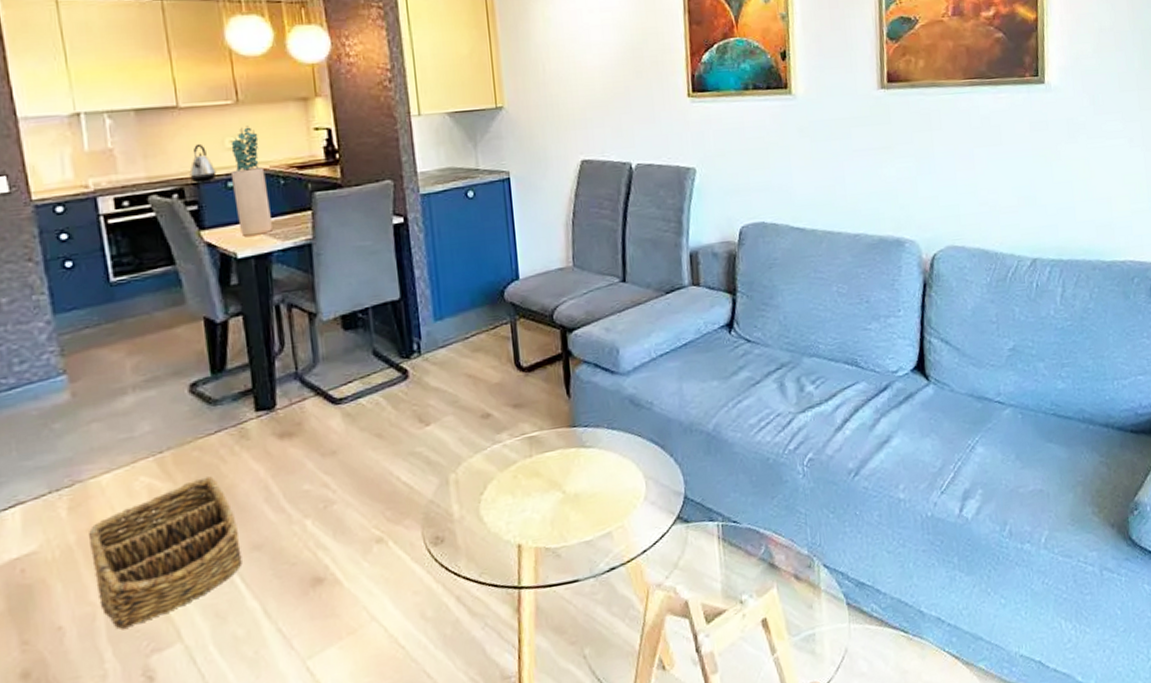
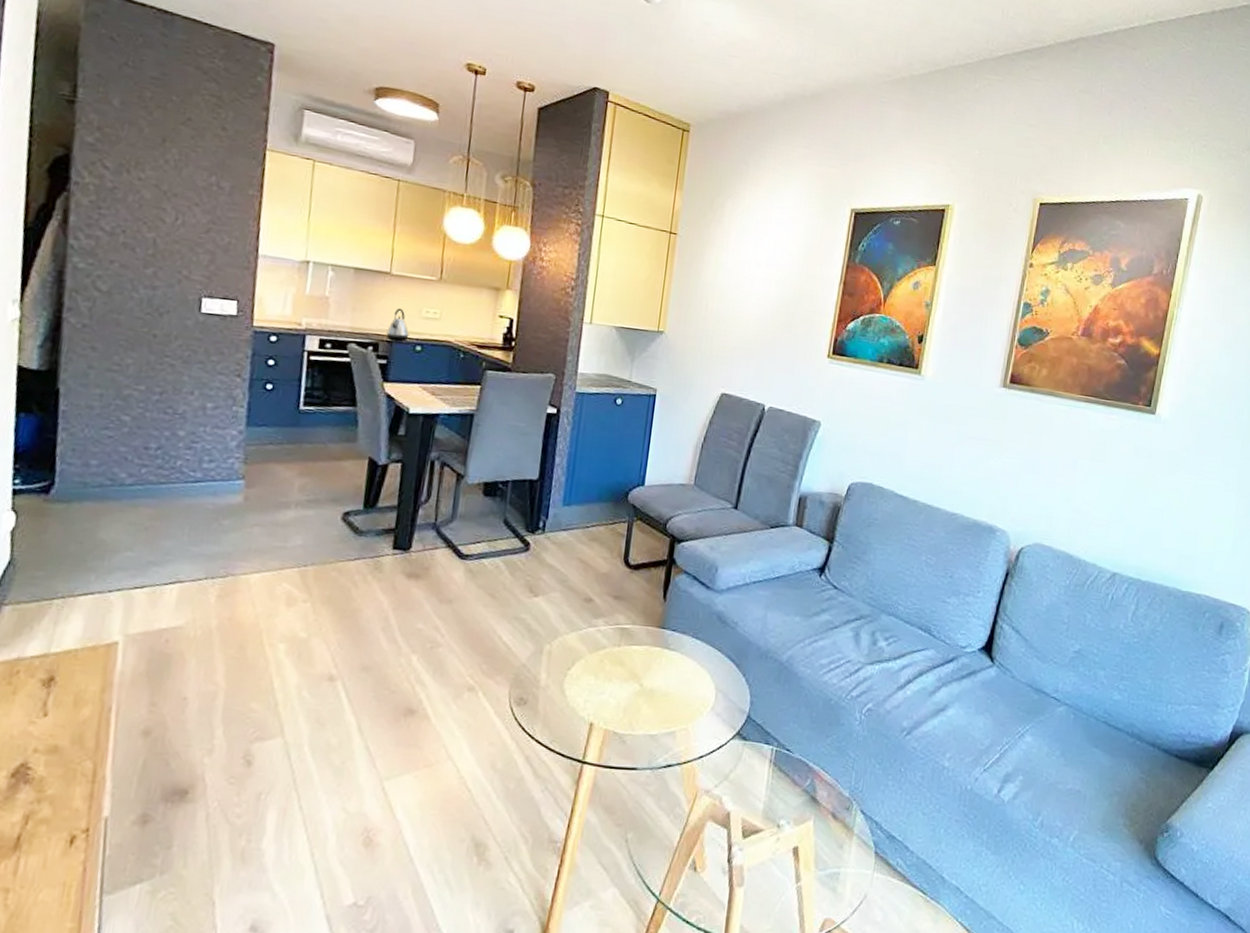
basket: present [87,476,242,629] -> none [222,596,354,713]
vase: present [230,125,274,237] -> none [417,301,451,398]

